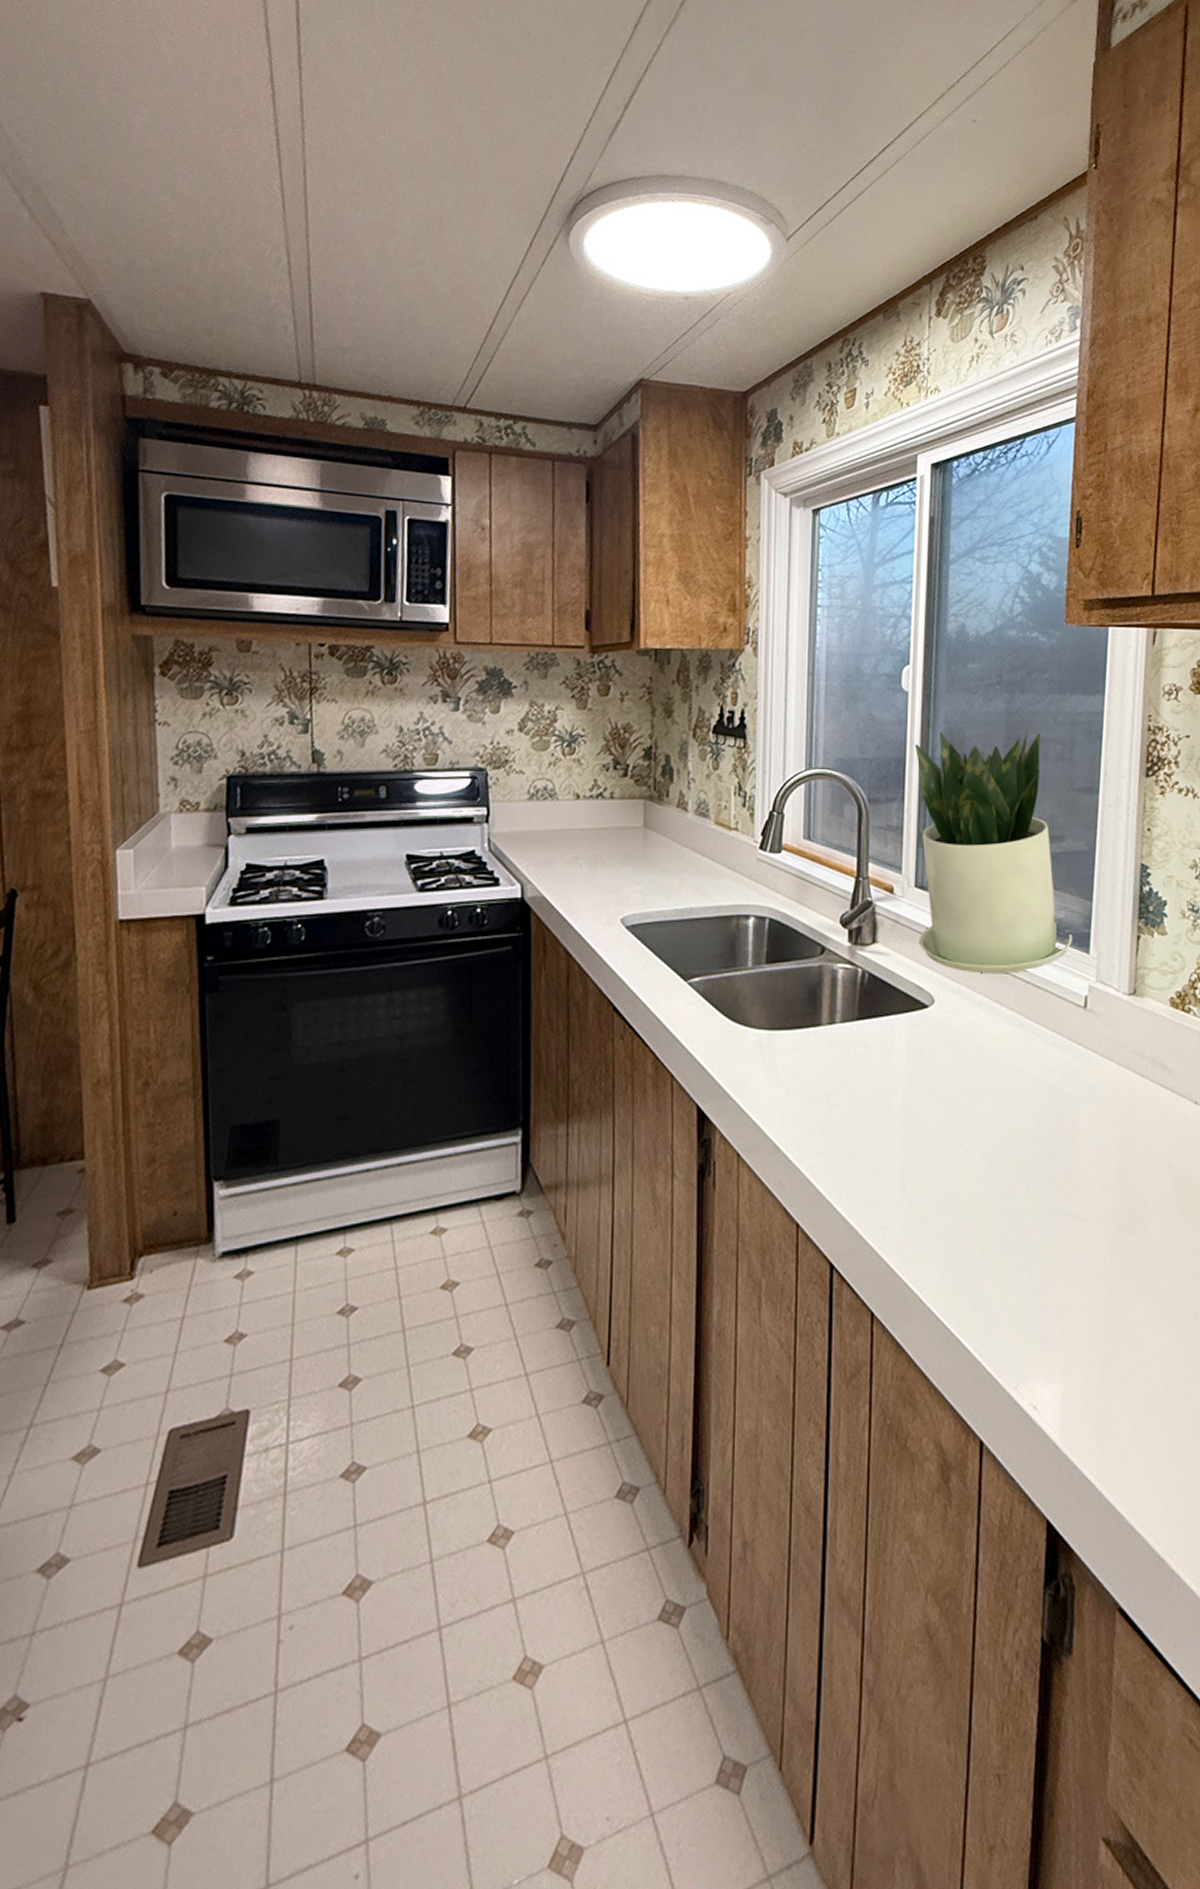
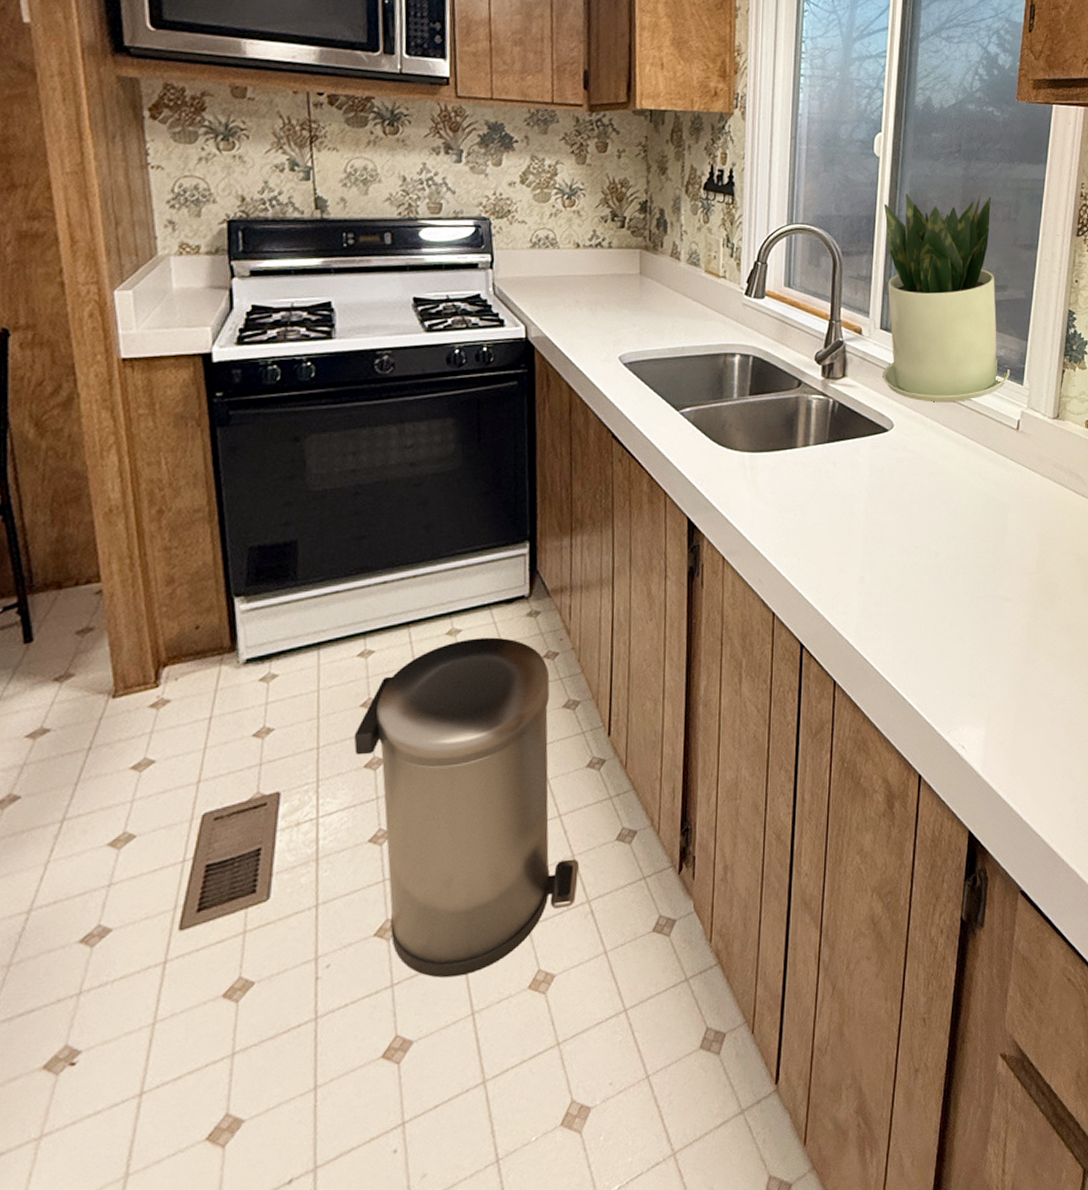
pedal bin: none [328,1239,572,1656] -> present [353,637,579,978]

